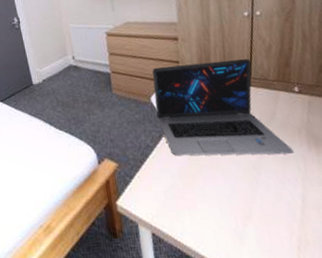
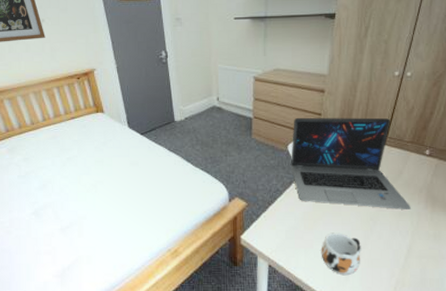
mug: none [206,187,253,238] -> present [321,232,362,276]

